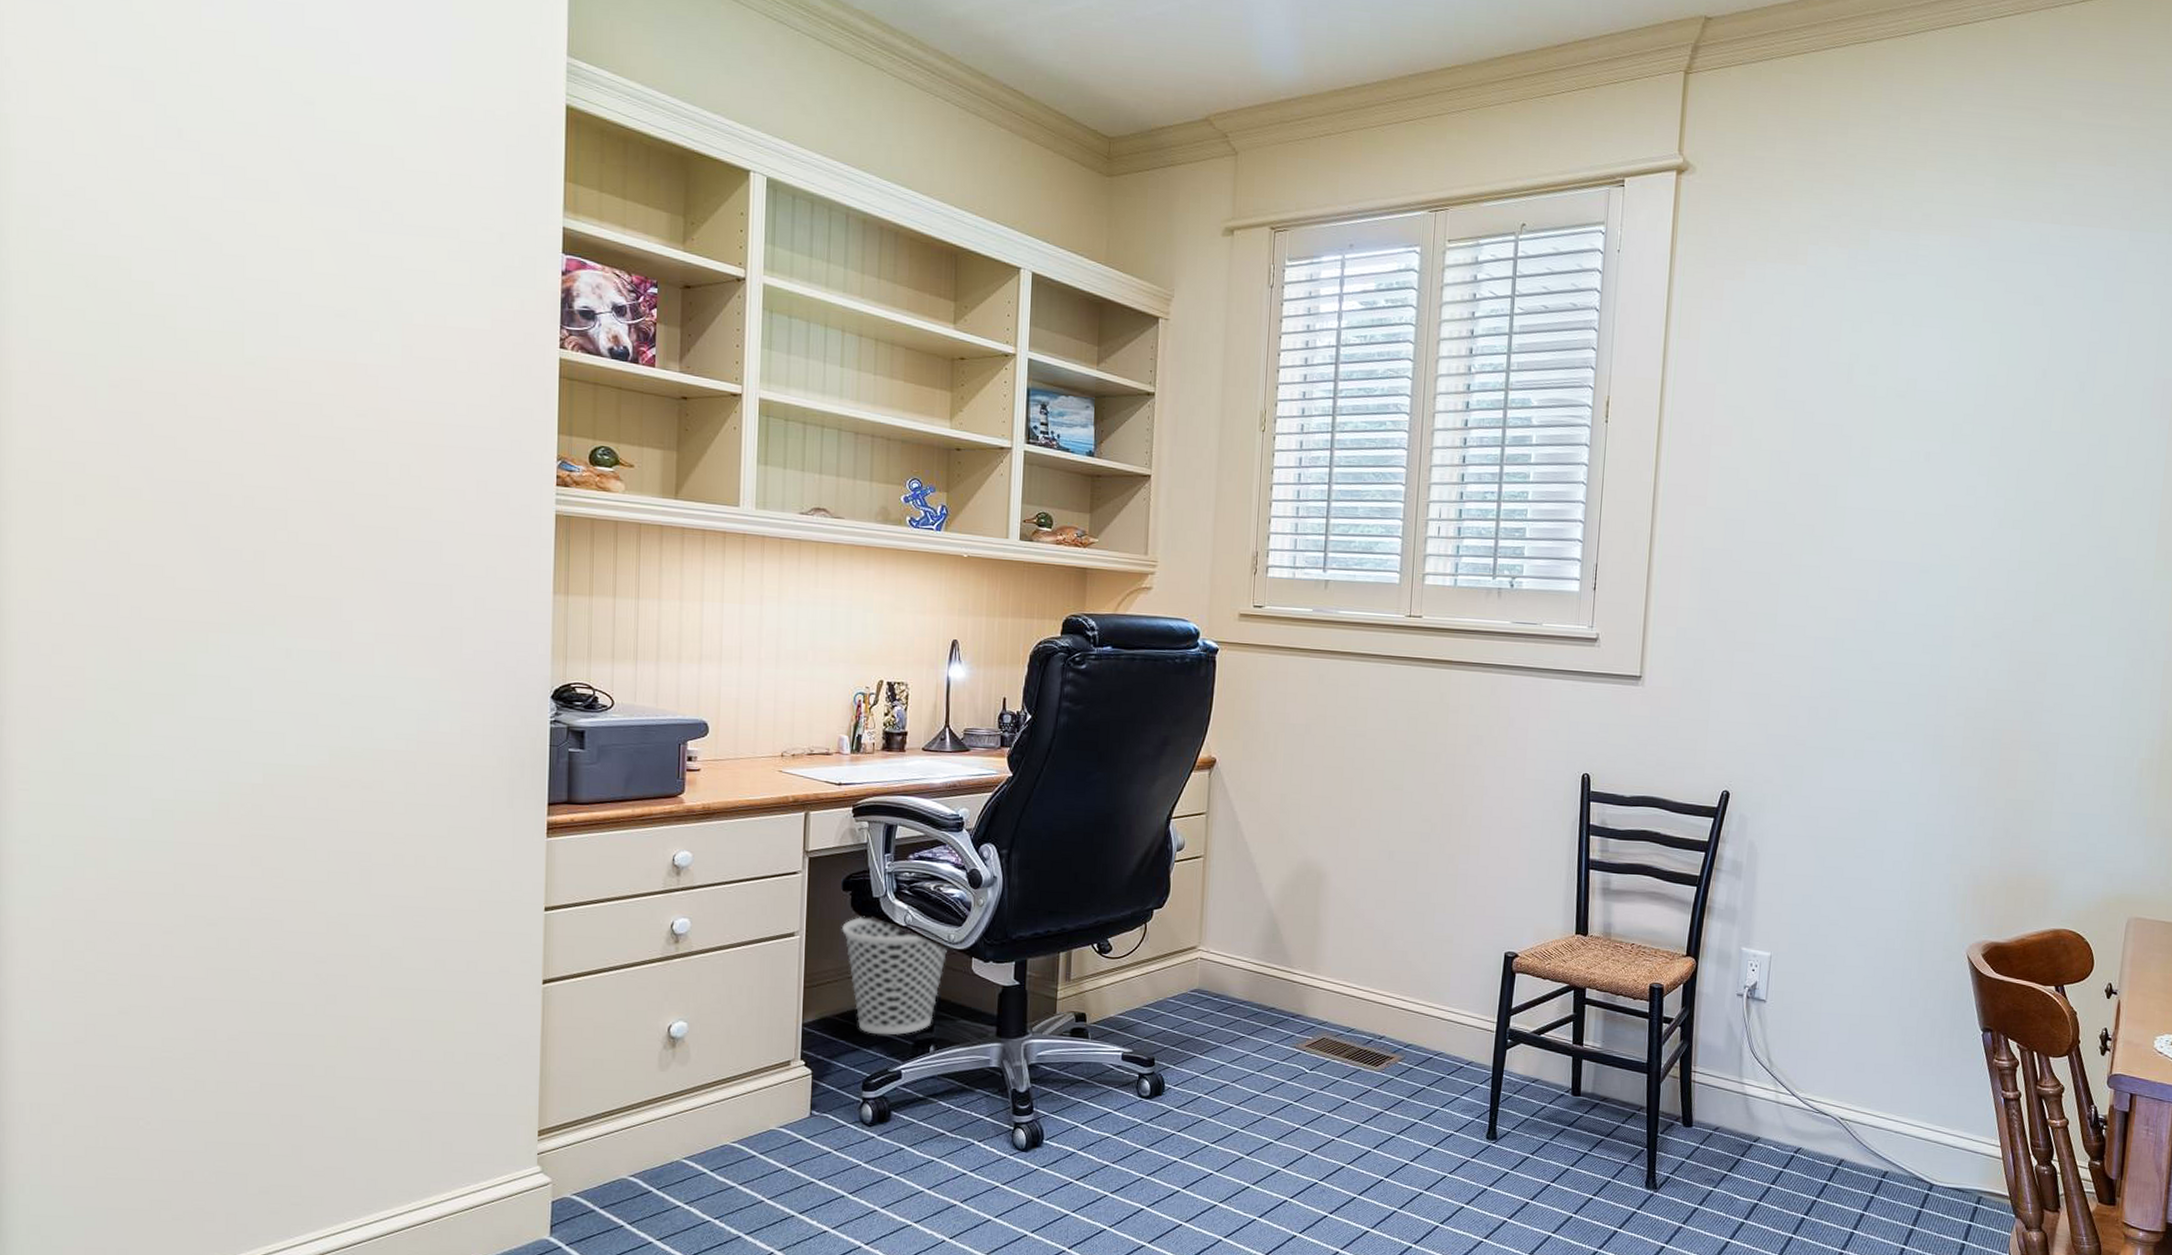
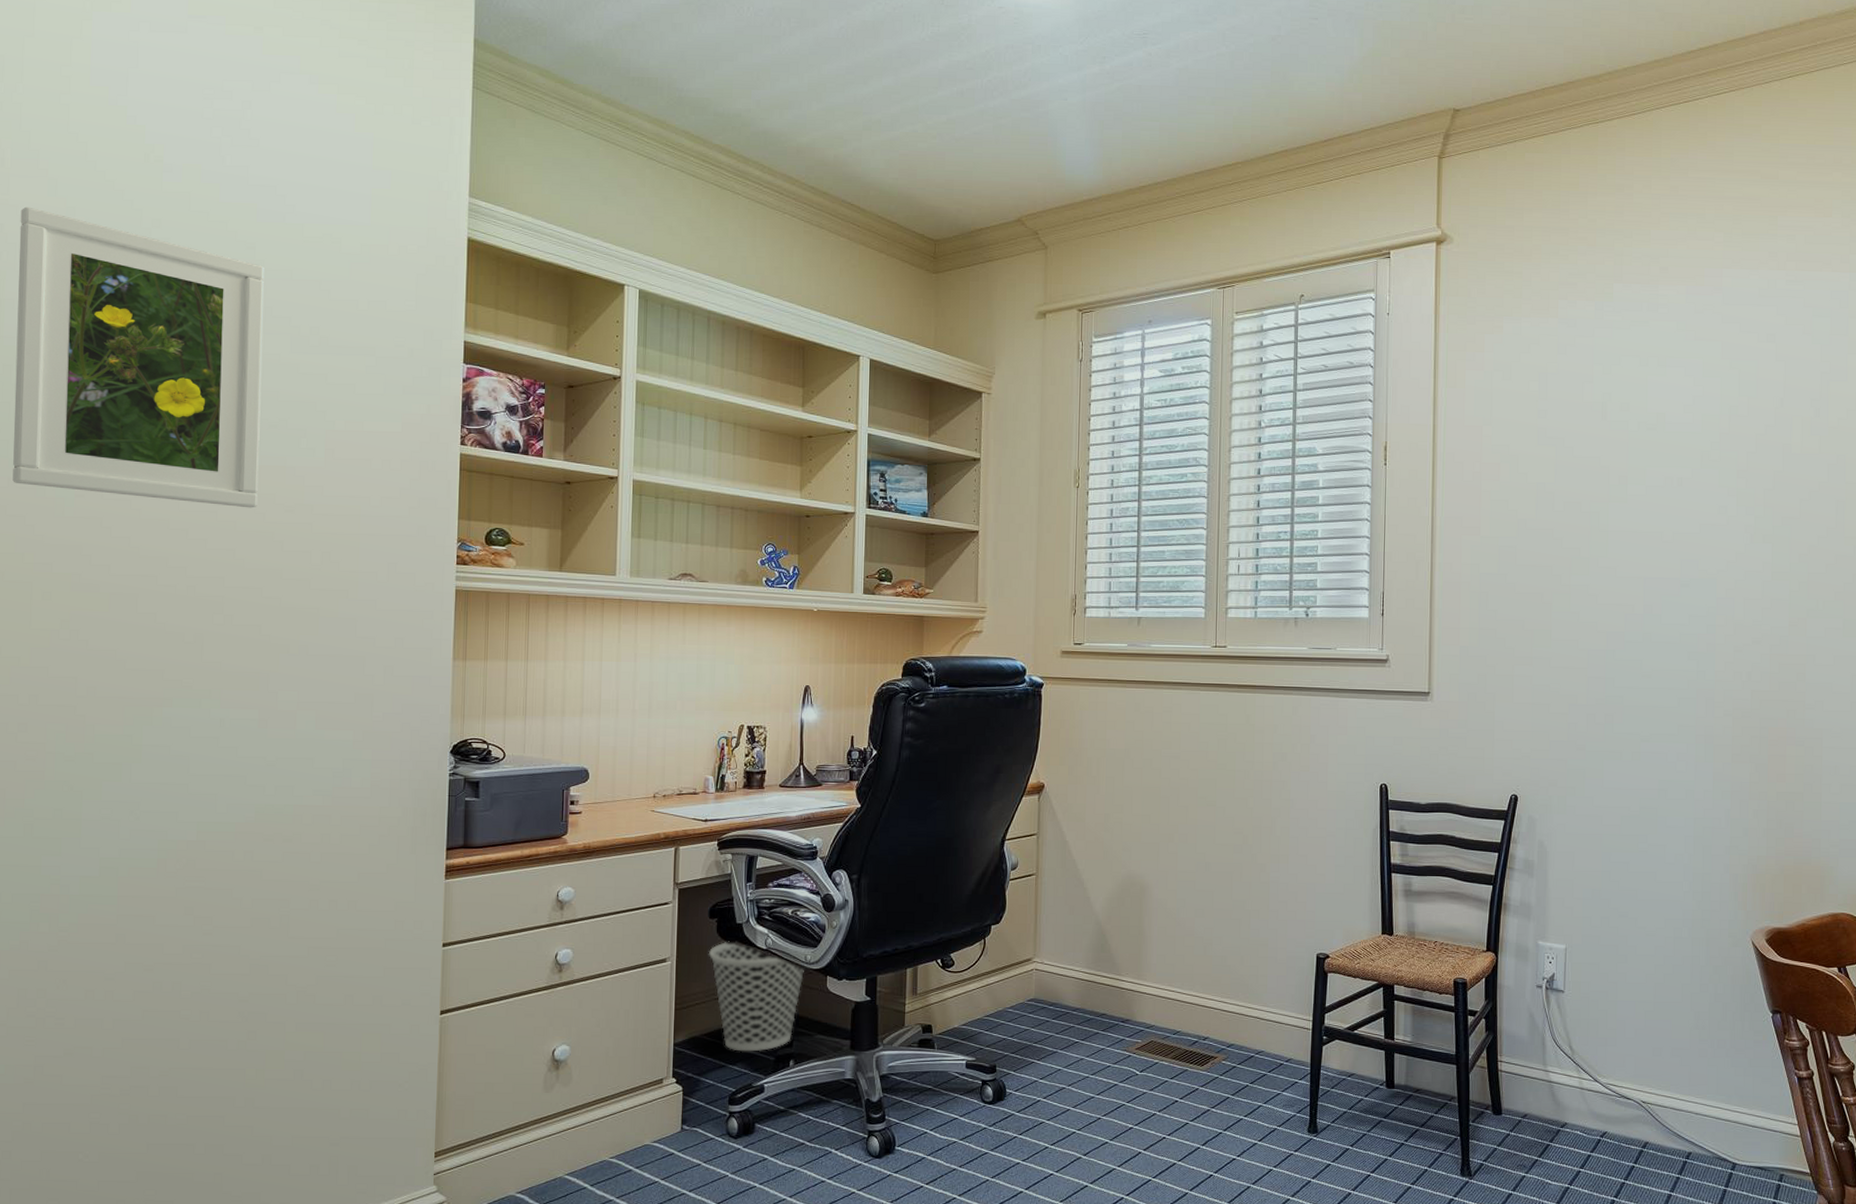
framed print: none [31,38,326,410] -> present [12,206,264,508]

